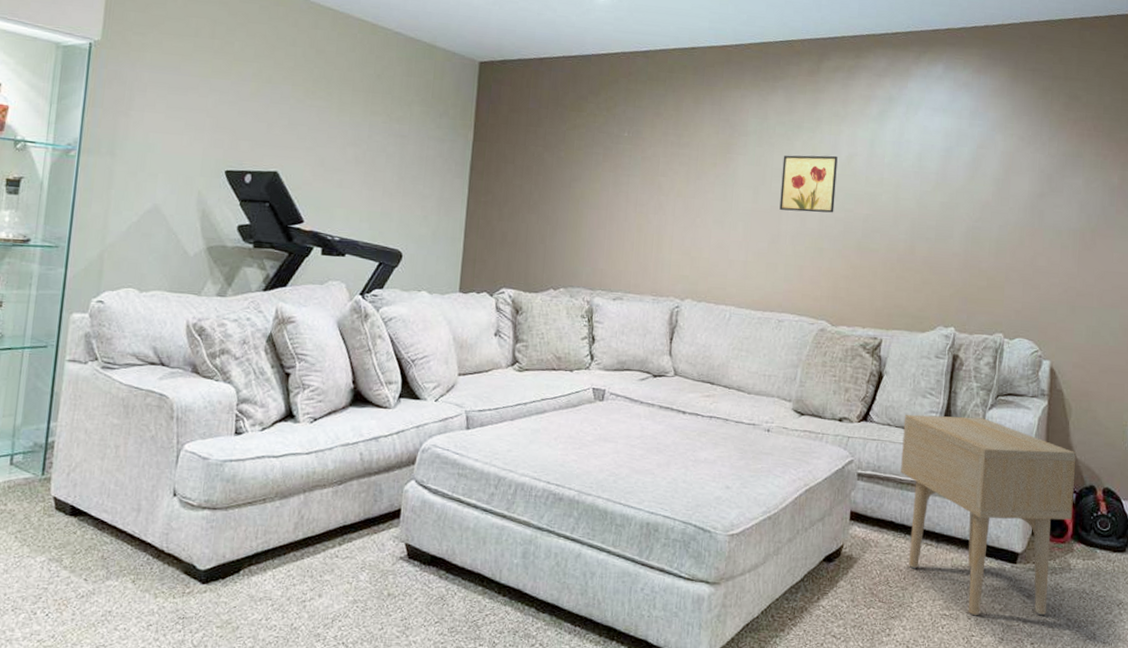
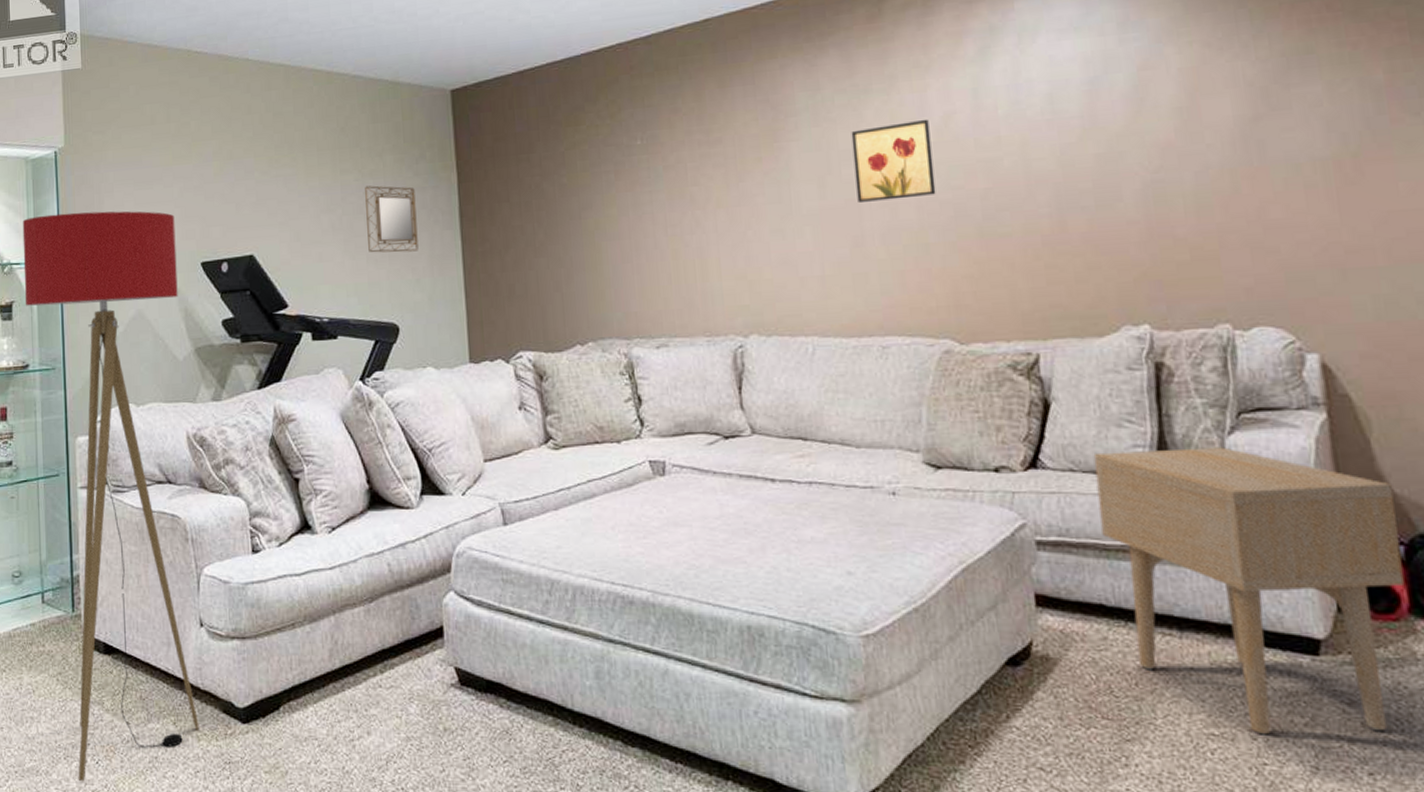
floor lamp: none [24,100,206,633] -> present [22,211,199,782]
home mirror: none [385,129,435,192] -> present [365,185,419,253]

